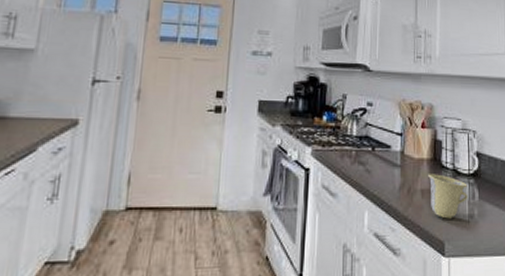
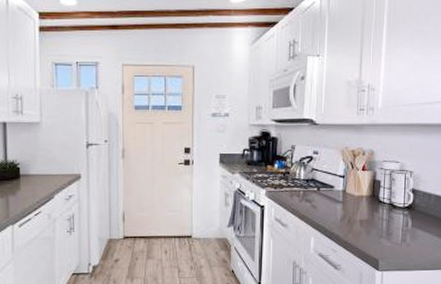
cup: present [428,174,468,219] -> none [367,208,402,243]

